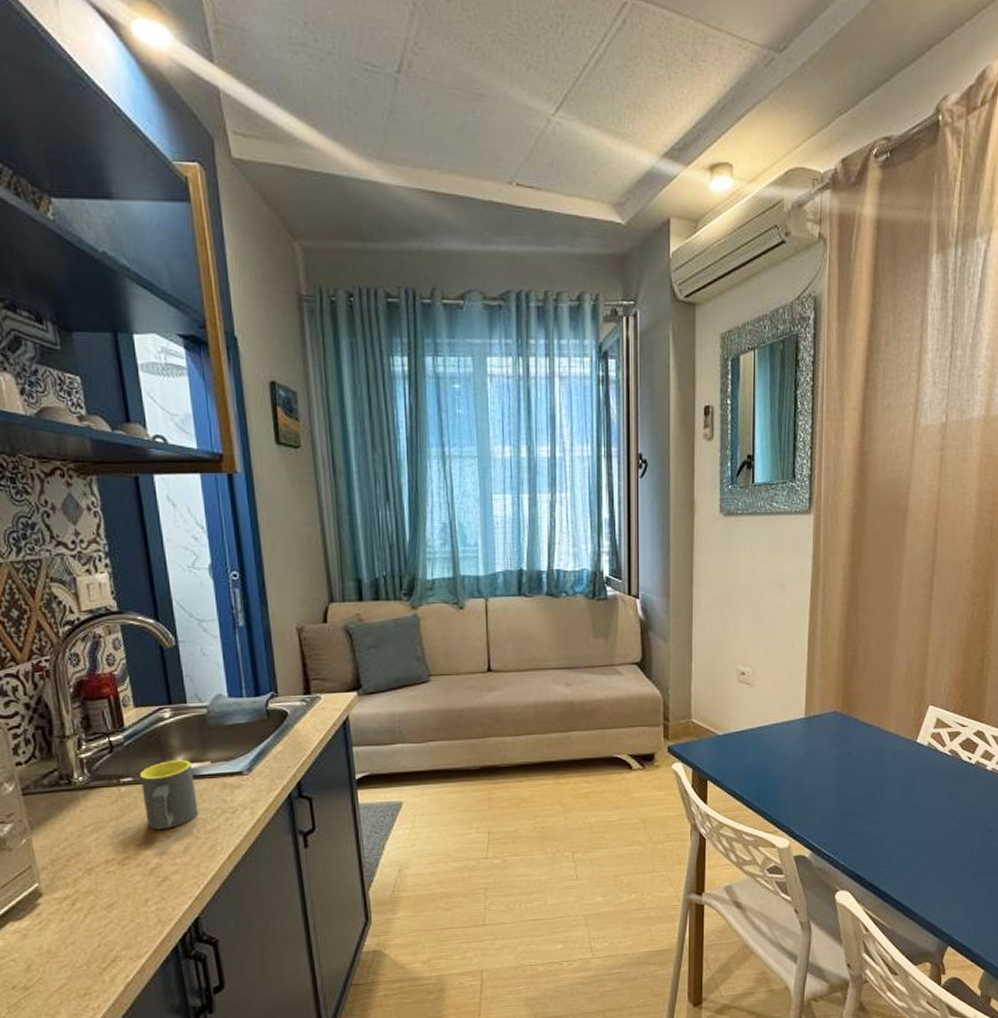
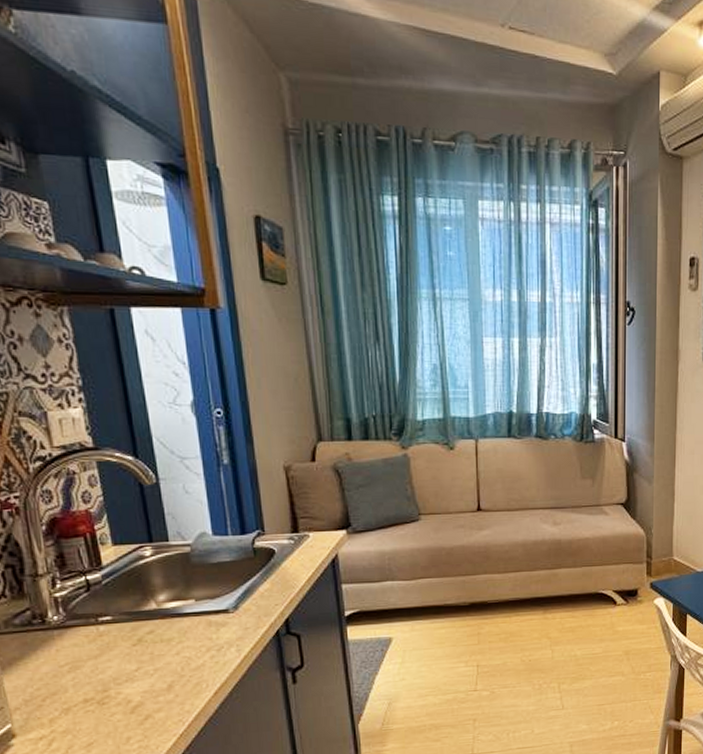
mug: present [139,760,198,829] -> none [119,598,182,668]

